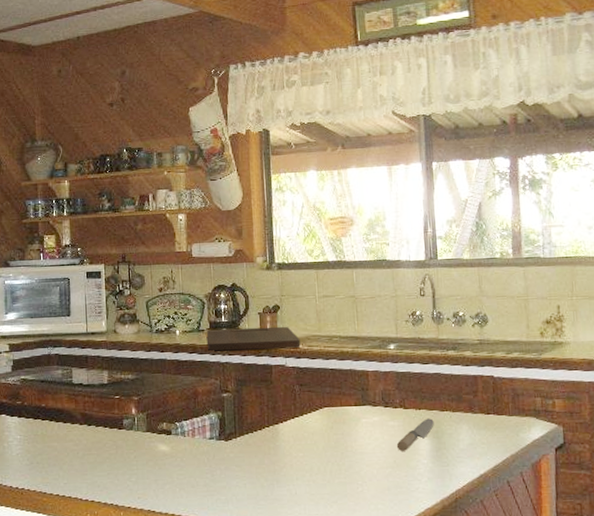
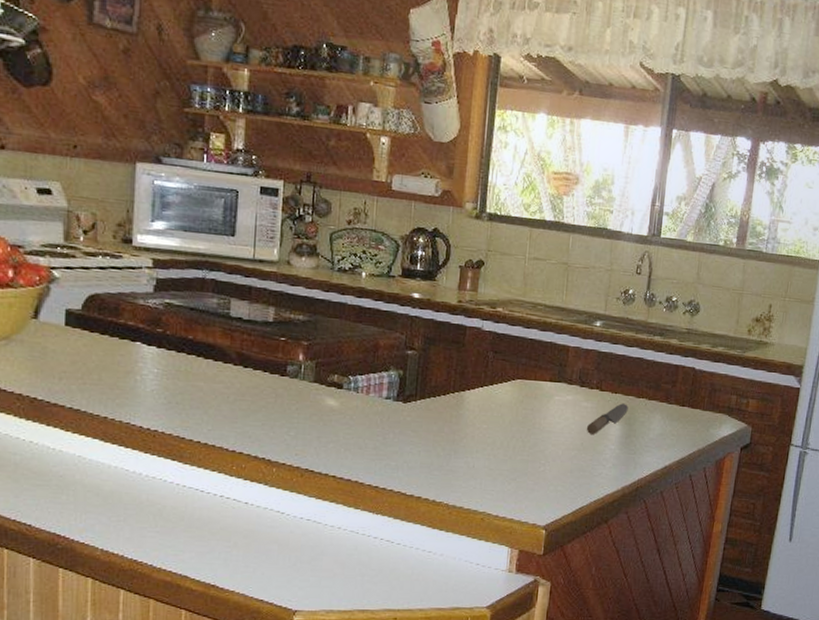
cutting board: present [206,326,301,352] -> none [396,276,502,311]

